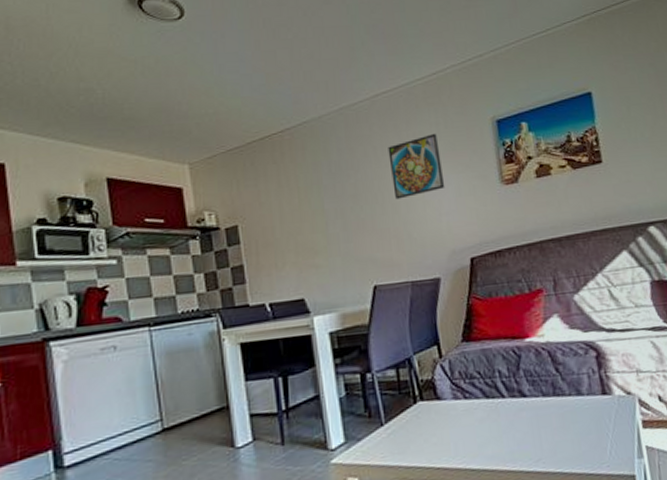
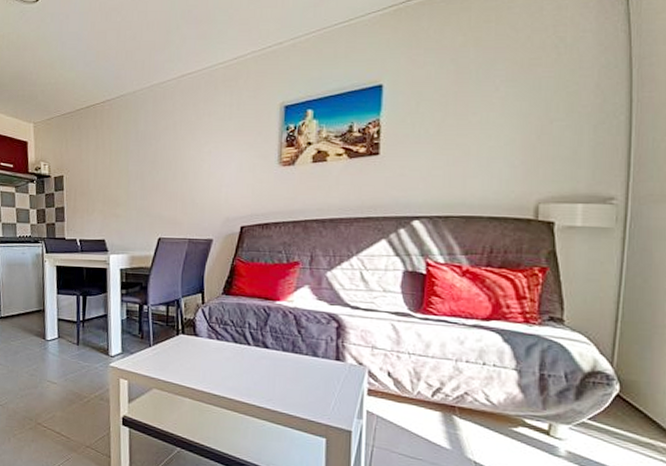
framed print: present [388,133,445,200] -> none [185,113,230,169]

